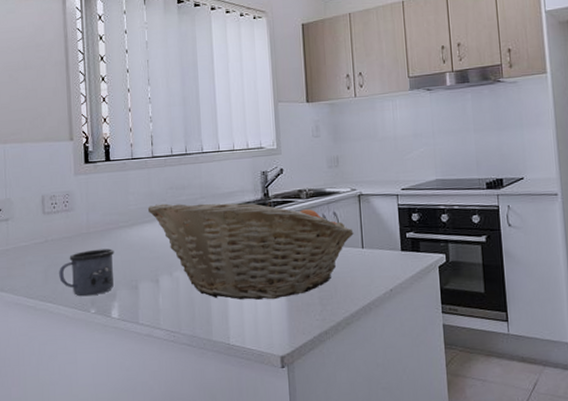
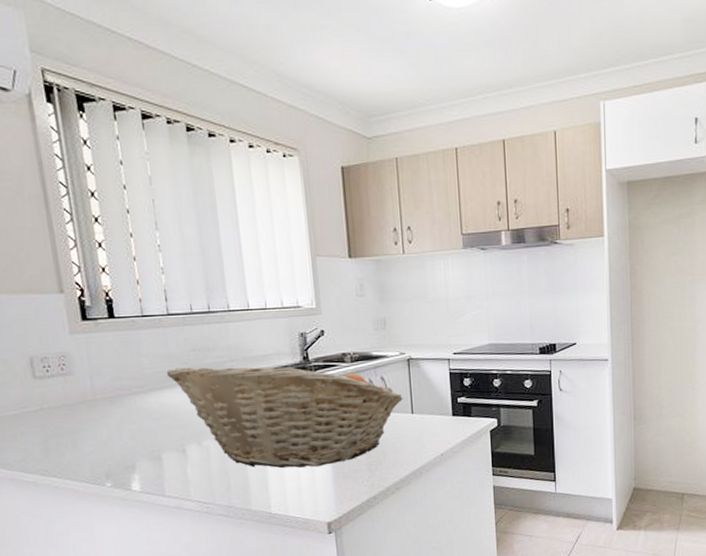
mug: present [59,248,114,297] -> none [61,417,132,470]

